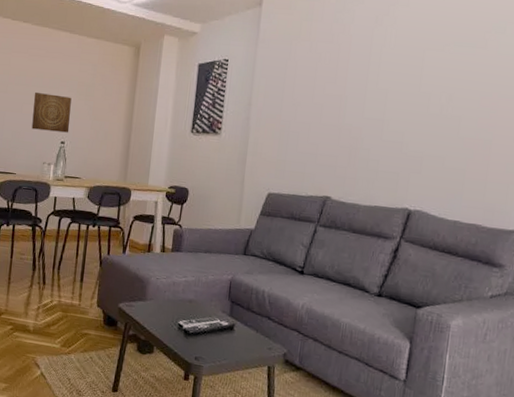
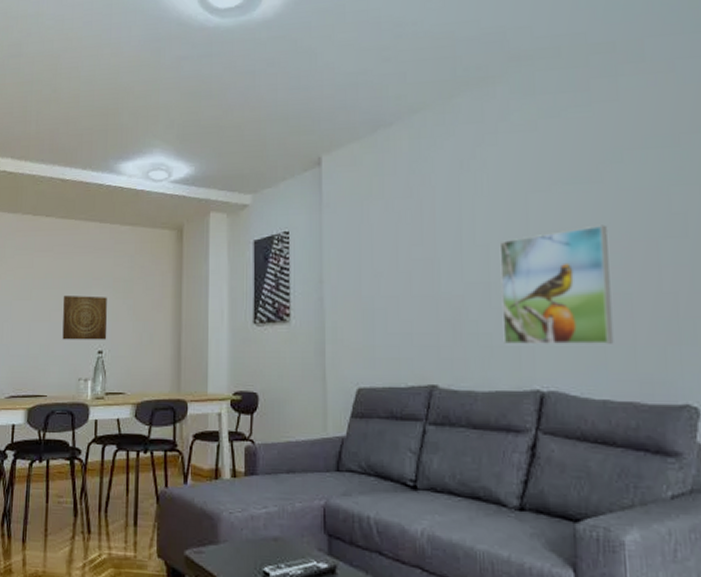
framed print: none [387,83,482,178] -> present [499,225,614,345]

